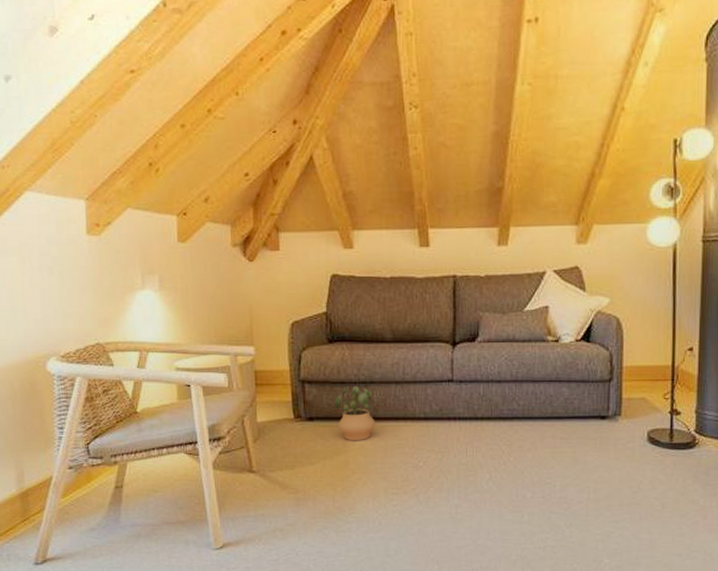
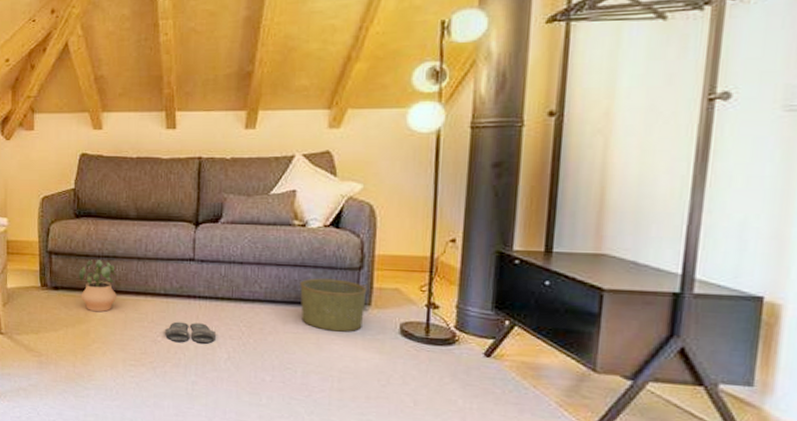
slippers: none [425,445,477,467] -> present [164,321,216,344]
basket: none [554,392,617,443] -> present [299,278,367,332]

